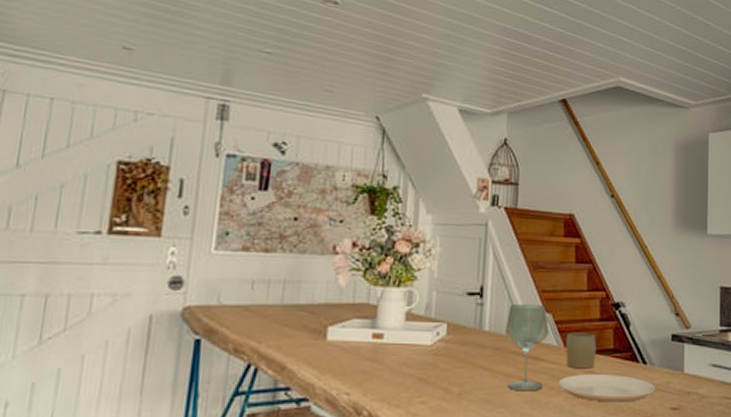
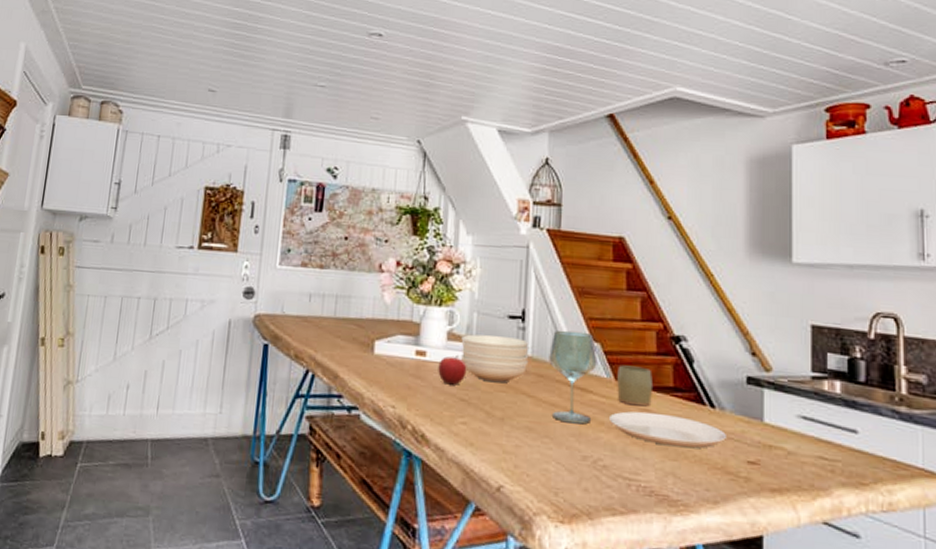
fruit: none [396,334,426,365] -> present [438,354,467,385]
bowl: none [419,312,487,359] -> present [460,334,529,383]

